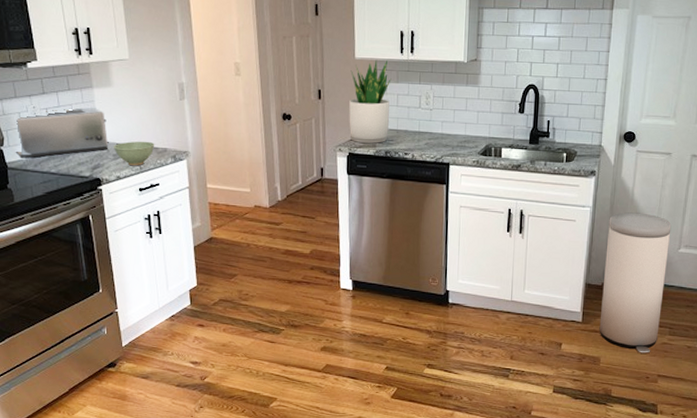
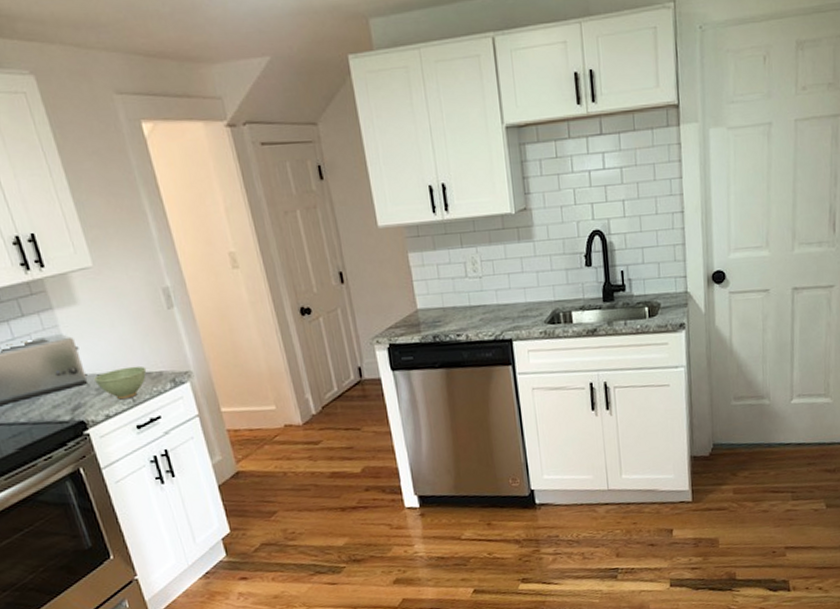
planter: present [349,59,392,144] -> none [375,223,434,330]
pedal bin: present [599,212,672,353] -> none [707,364,781,526]

